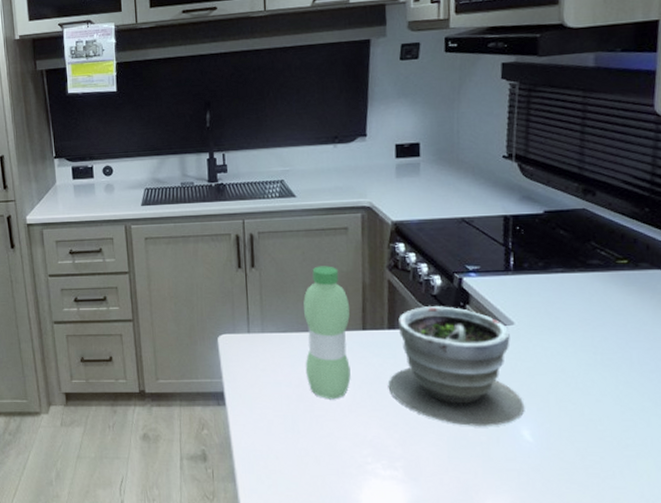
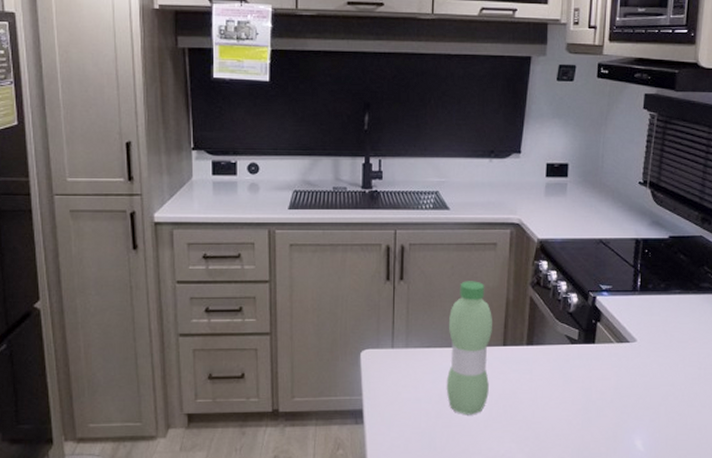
planter: present [388,306,525,427] -> none [522,323,640,439]

